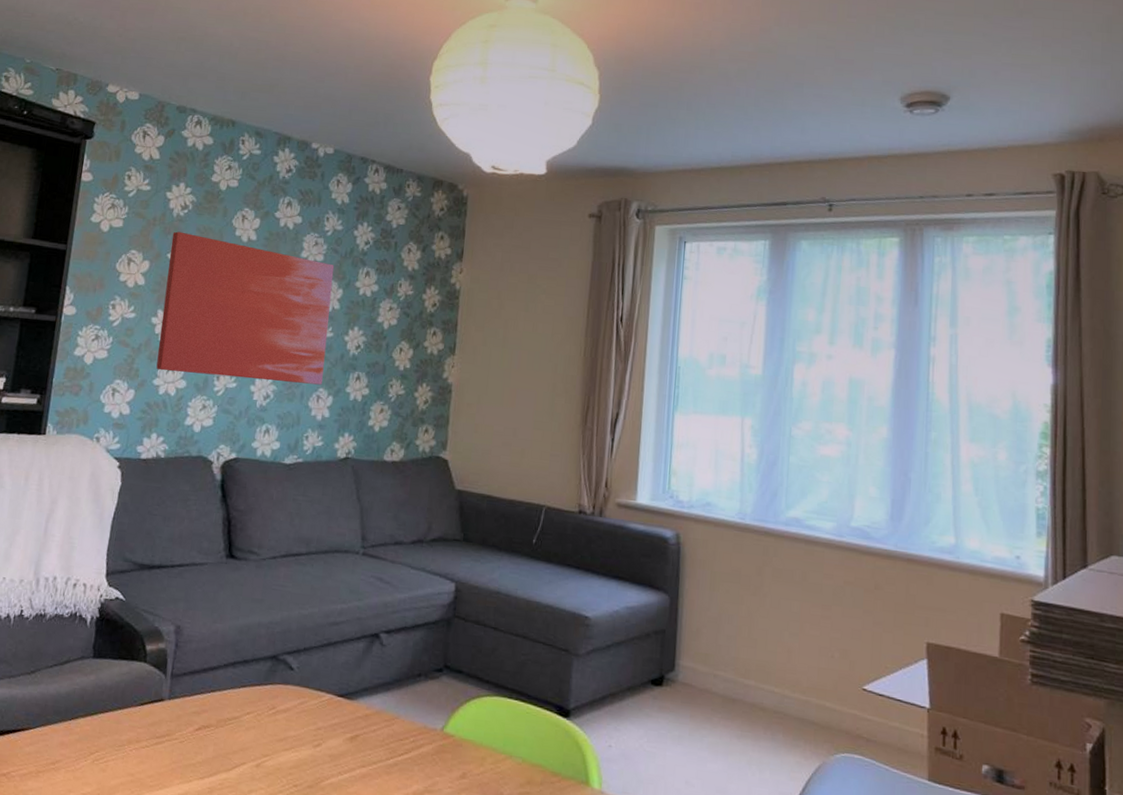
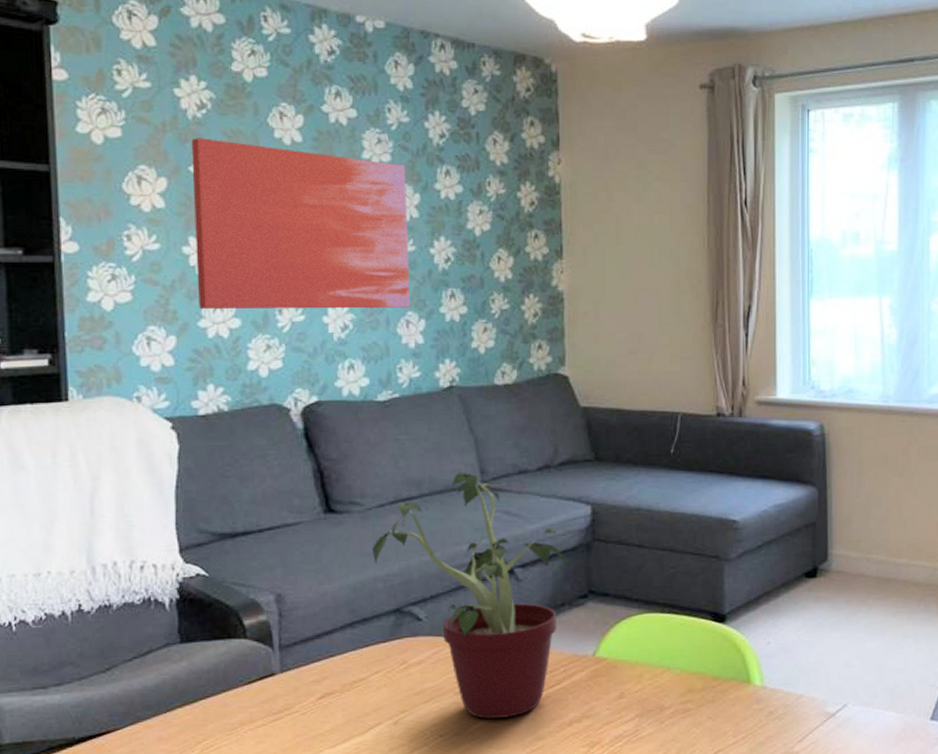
potted plant: none [257,535,431,779] -> present [365,471,571,719]

